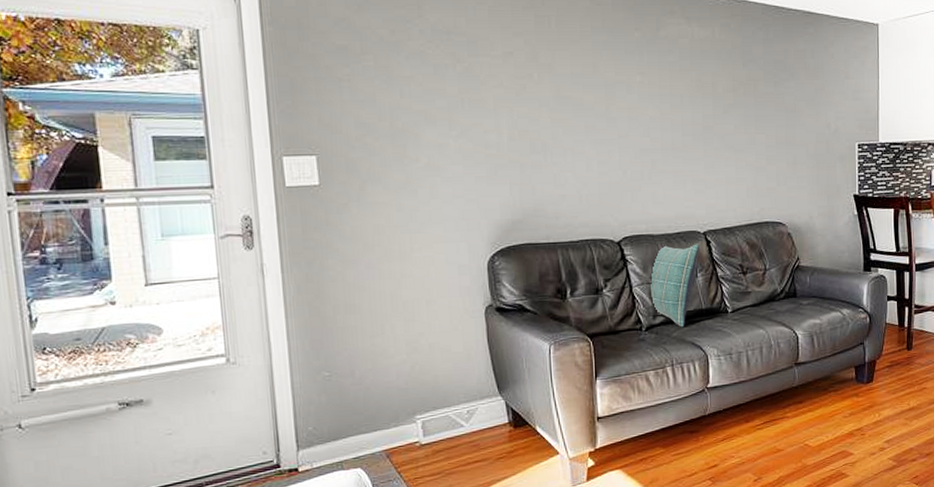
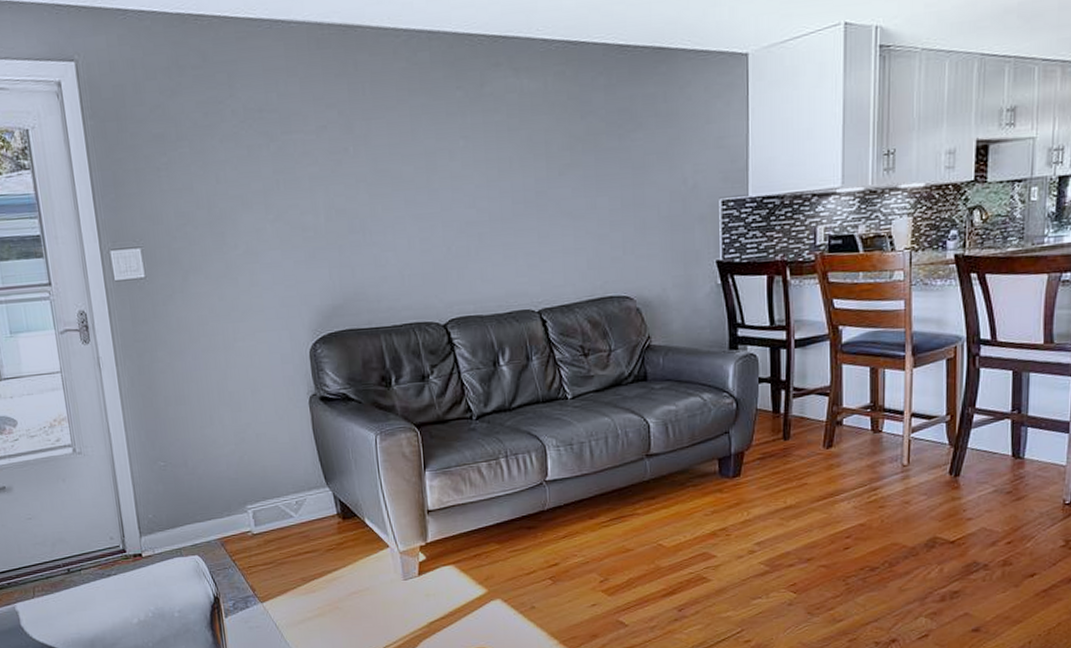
pillow: present [651,243,700,328] -> none [481,324,535,416]

